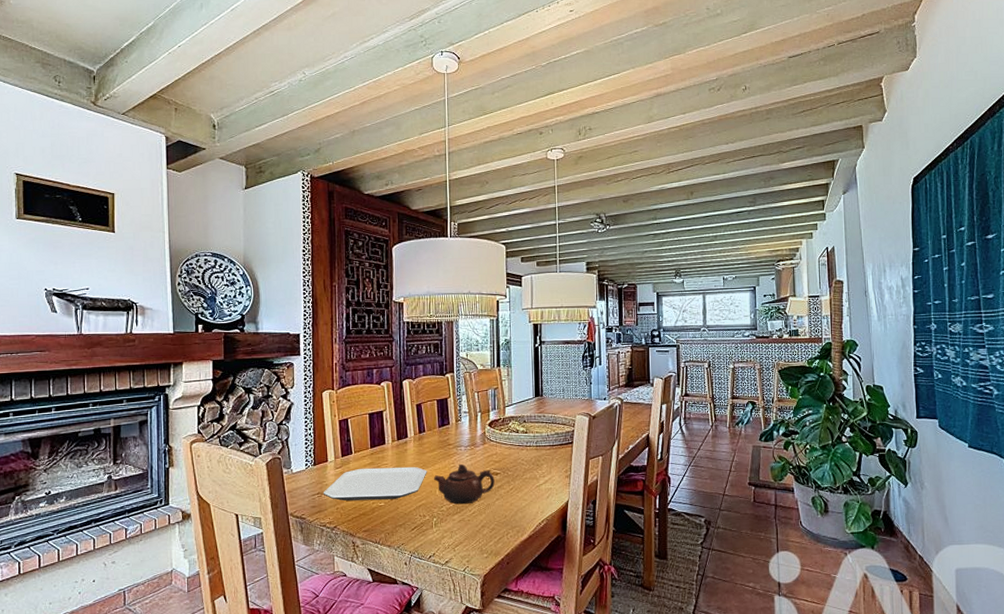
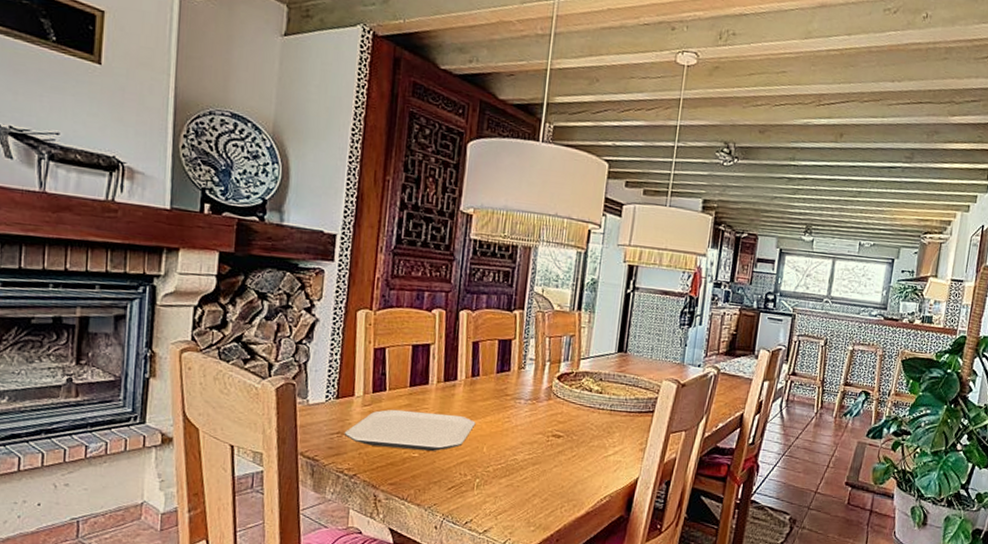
teapot: present [434,463,495,505] -> none [483,419,556,467]

